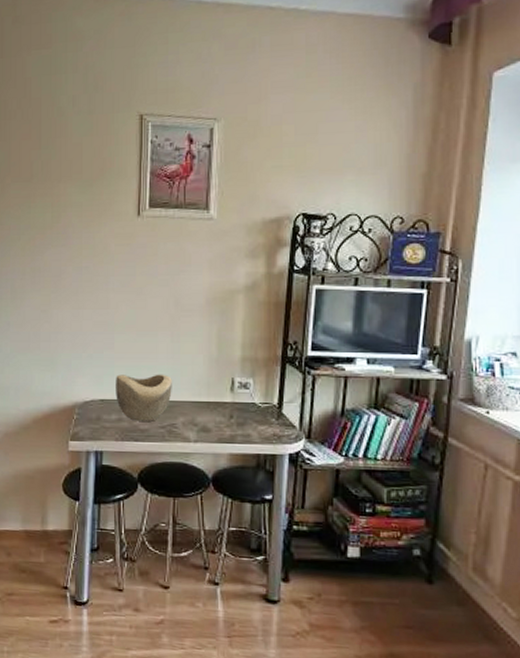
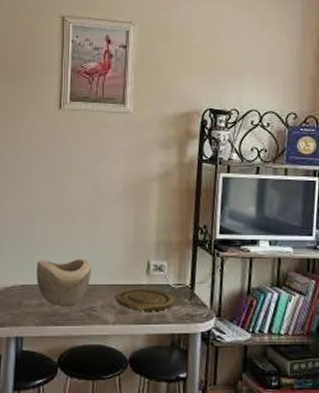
plate: none [196,406,261,430] -> present [114,288,175,311]

